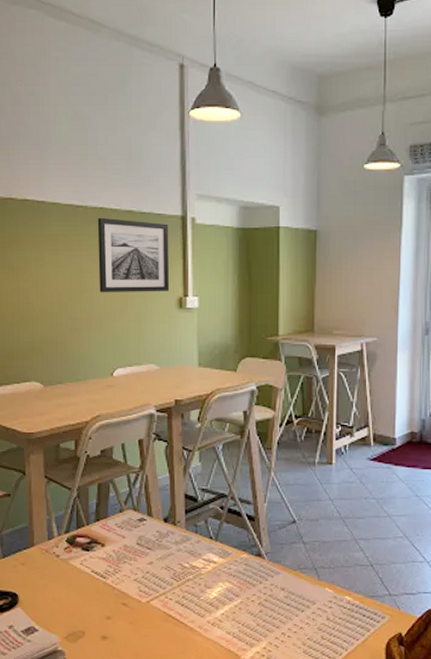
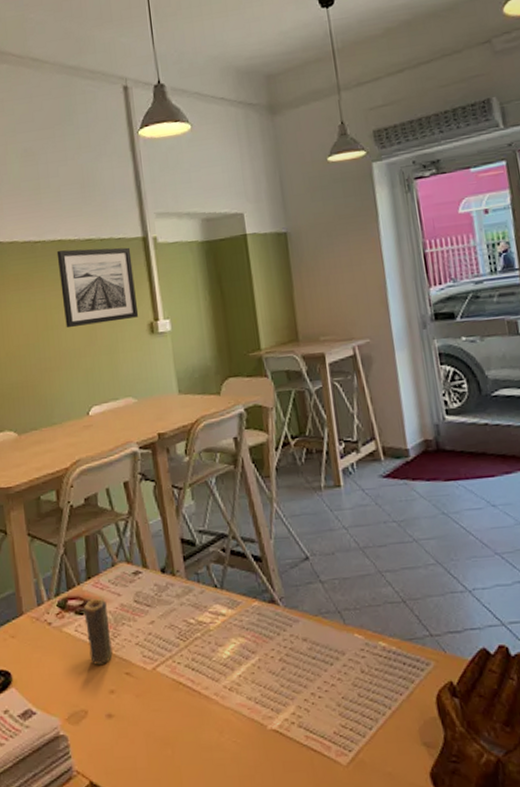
candle: none [90,539,112,594] -> present [83,599,113,665]

